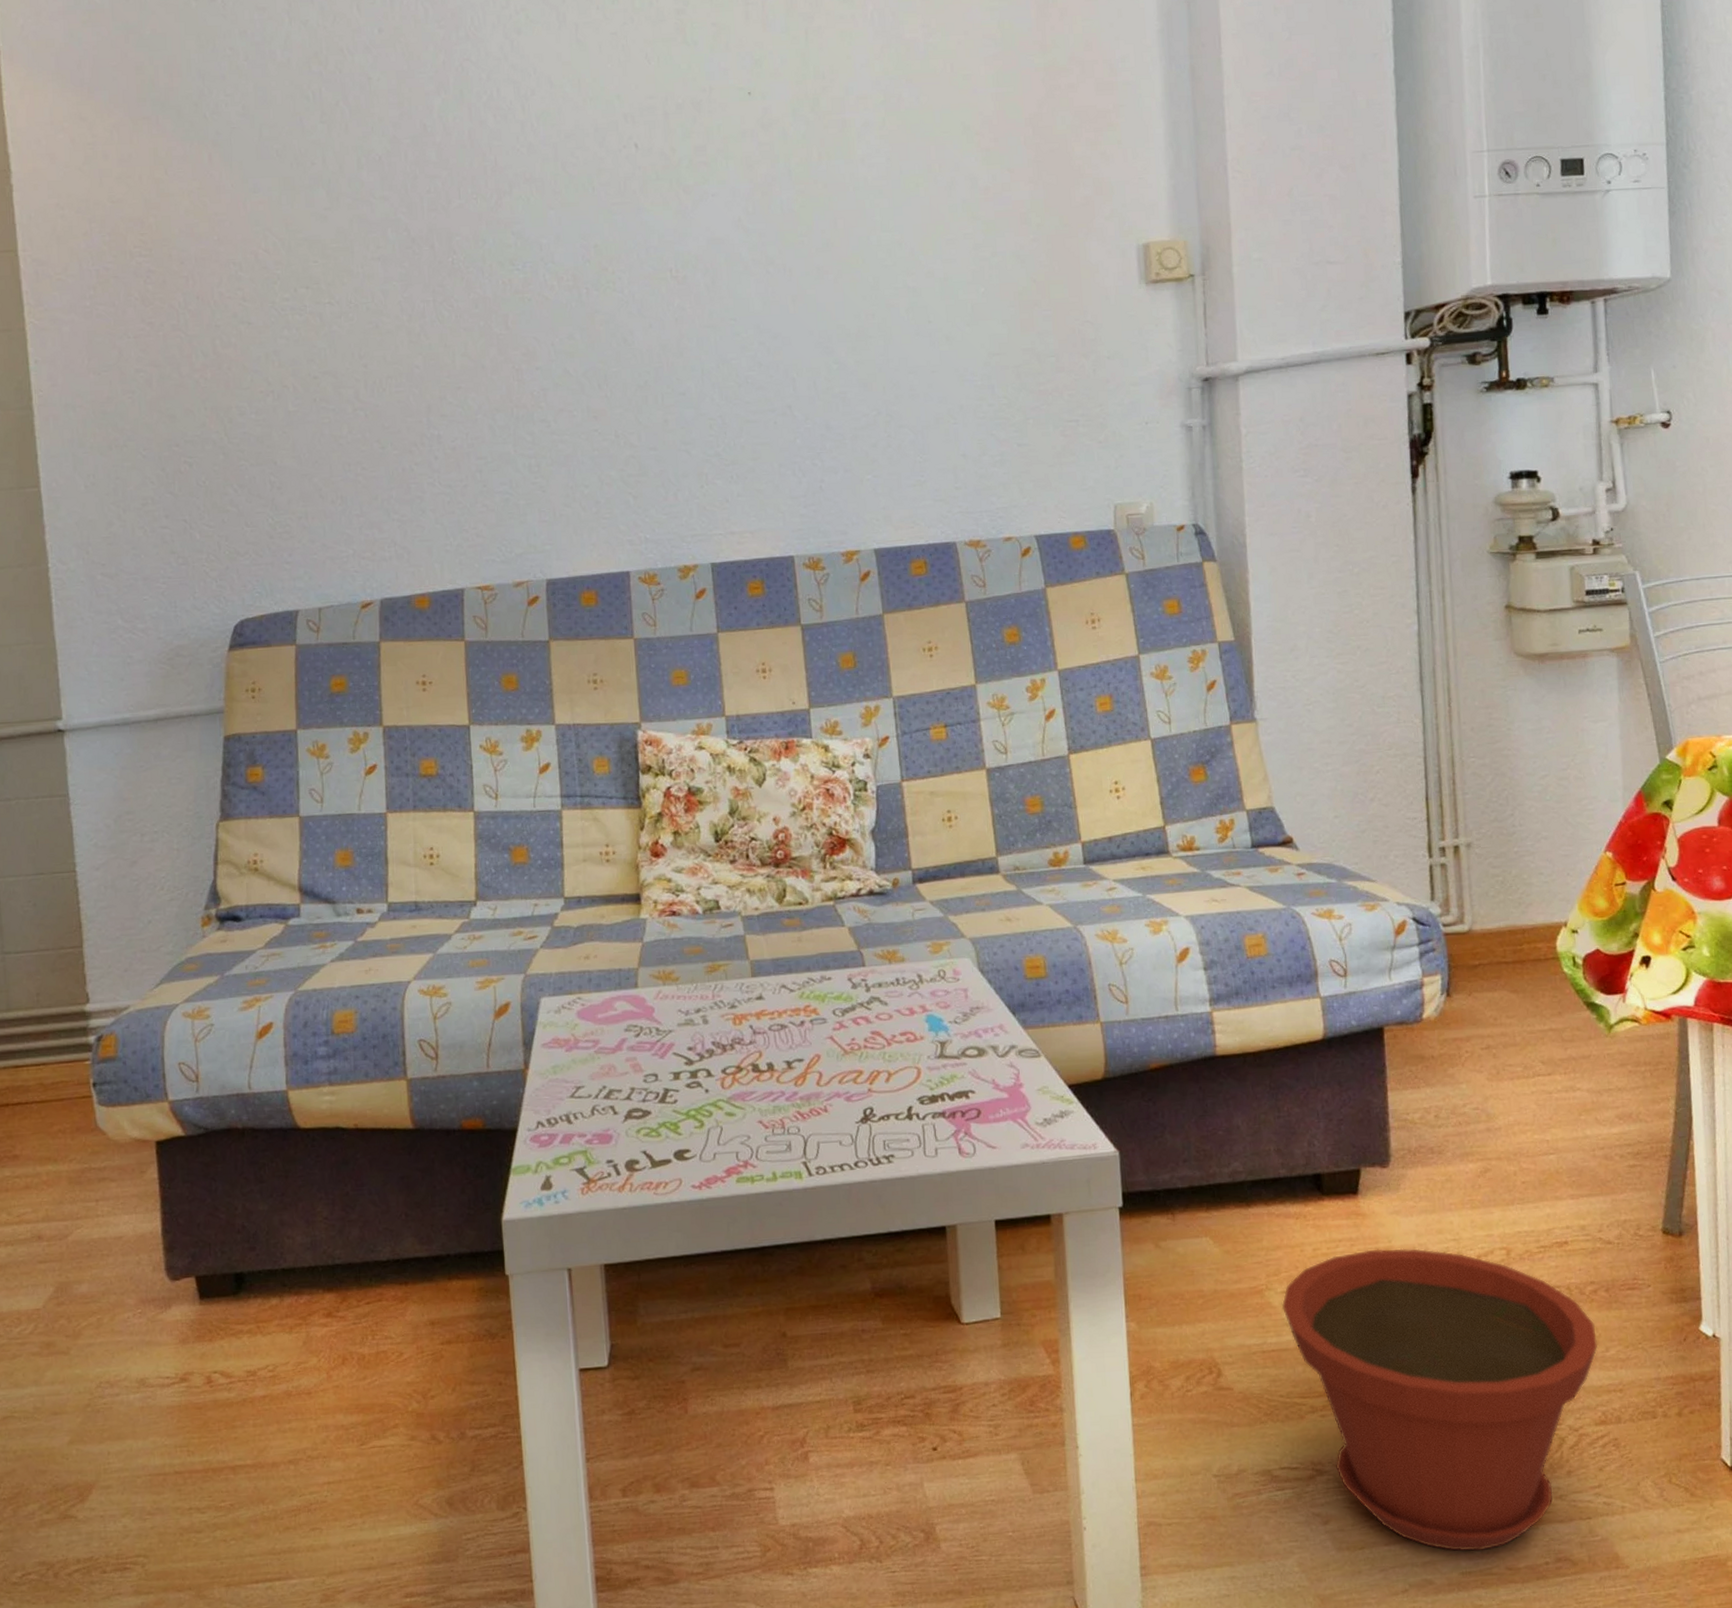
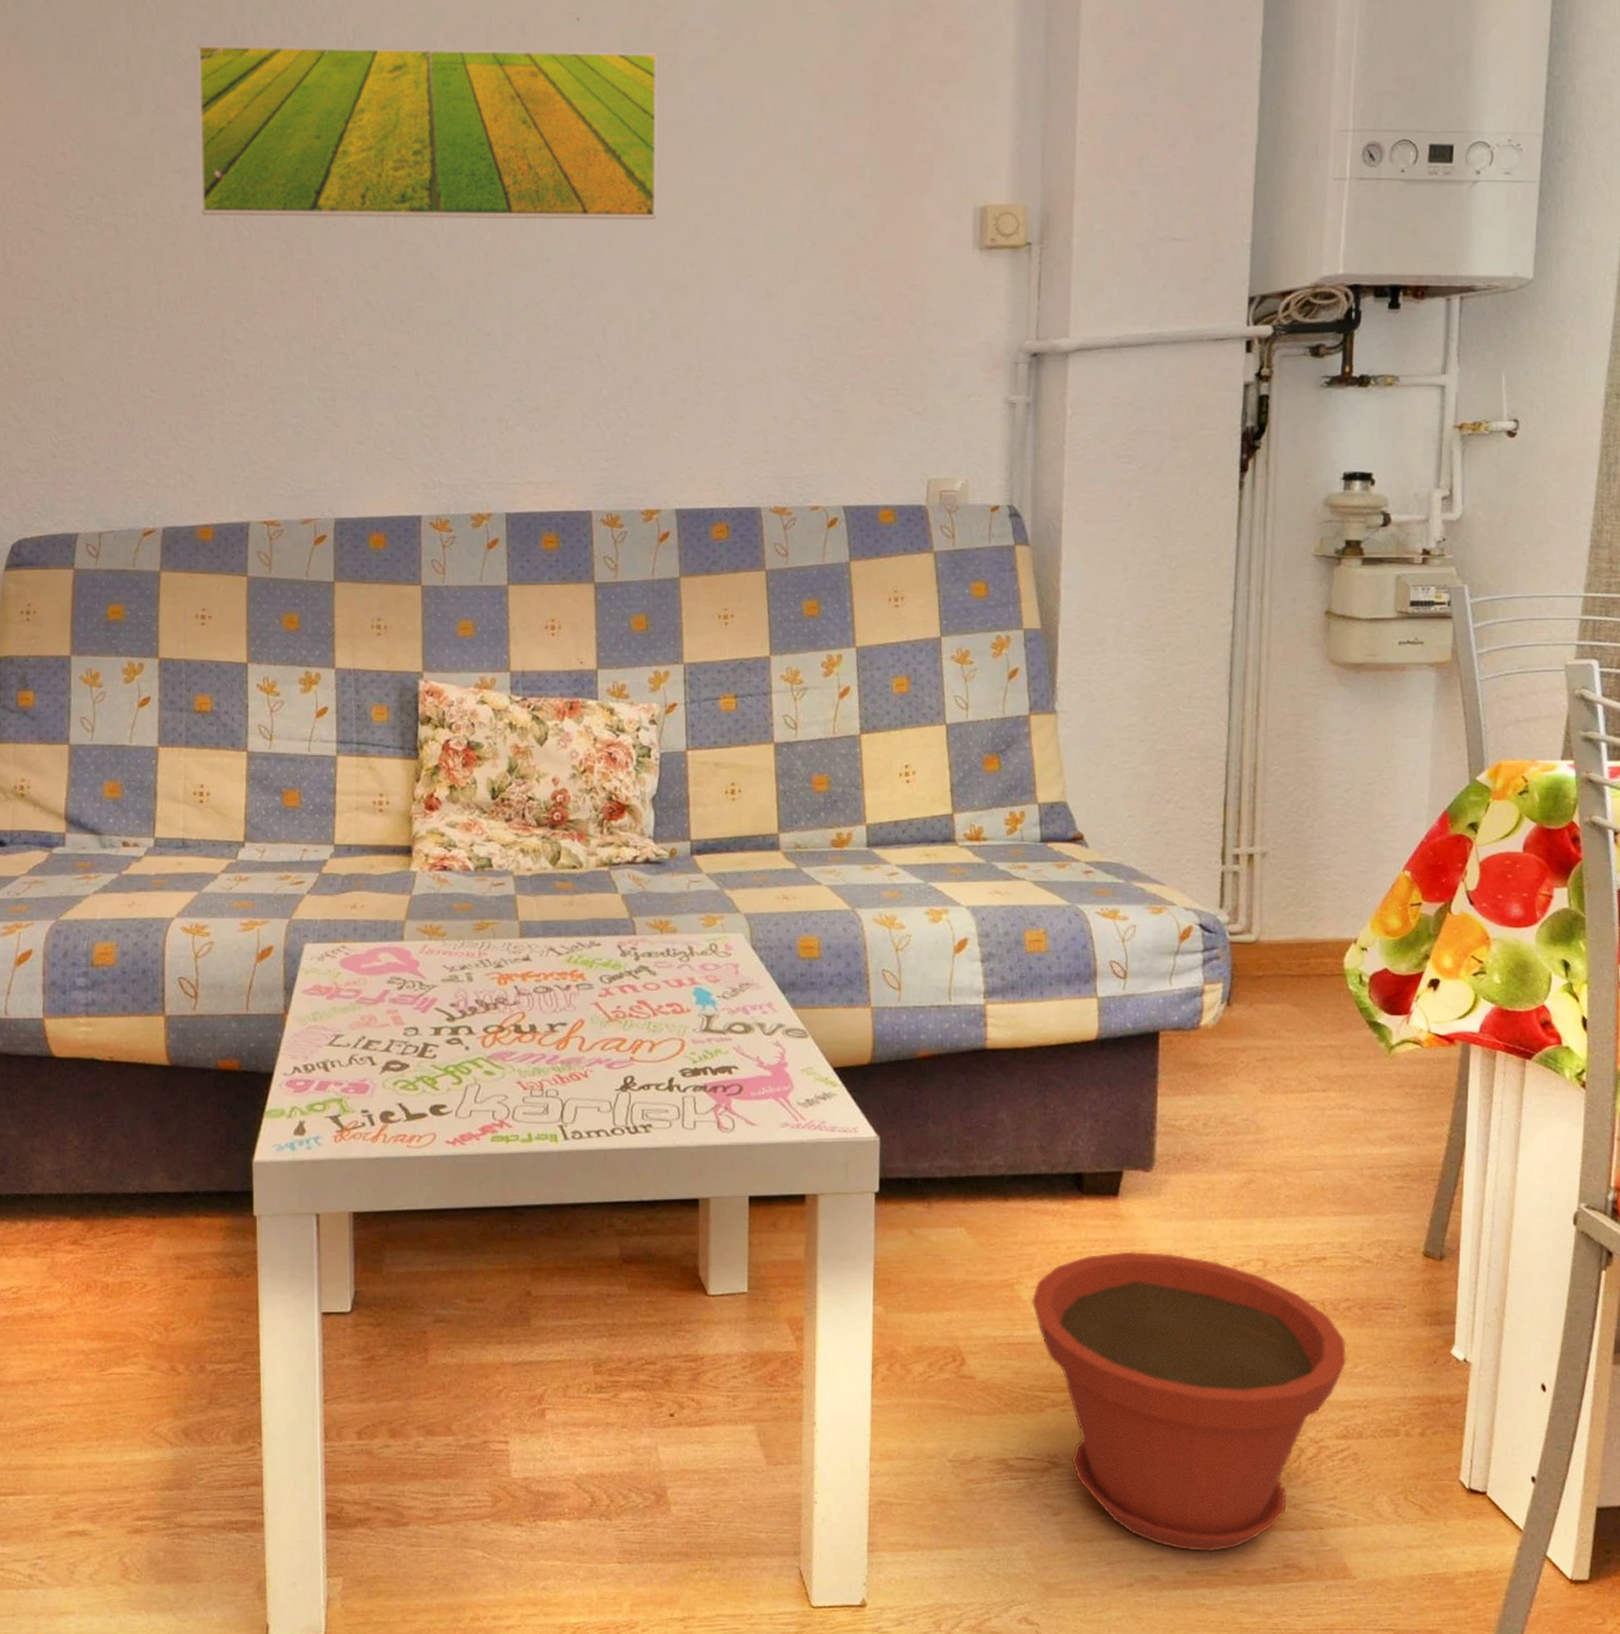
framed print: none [390,120,836,300] -> present [197,44,659,220]

